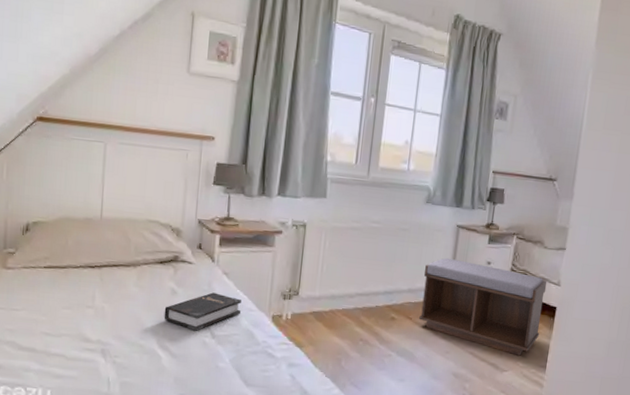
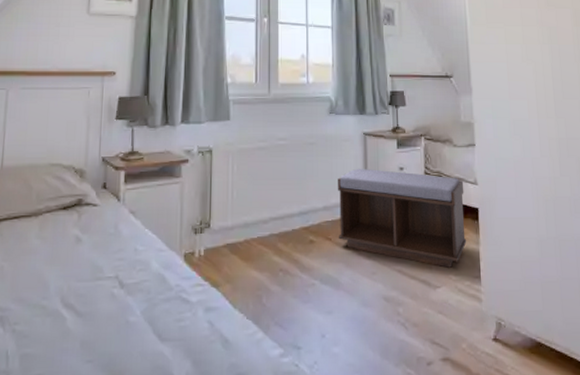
hardback book: present [164,292,242,331] -> none [68,235,151,282]

